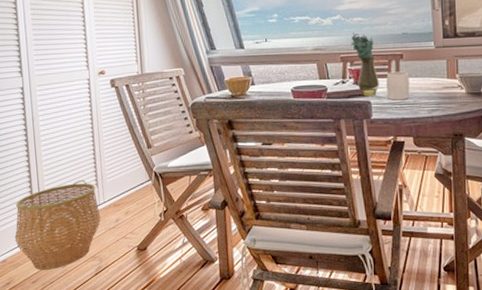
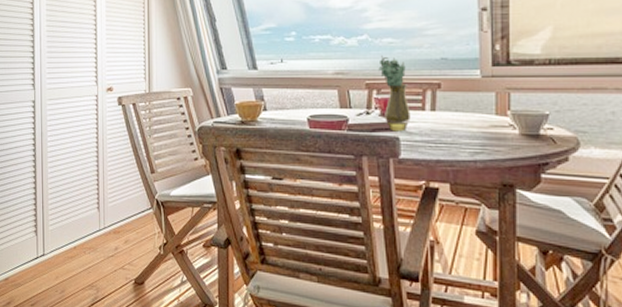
basket: present [14,179,101,270] -> none [17,201,100,294]
mug: present [386,71,410,101] -> none [420,103,448,138]

